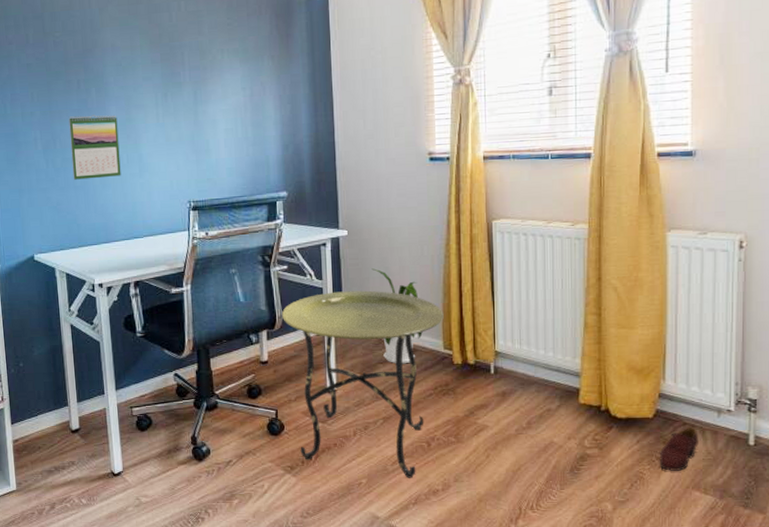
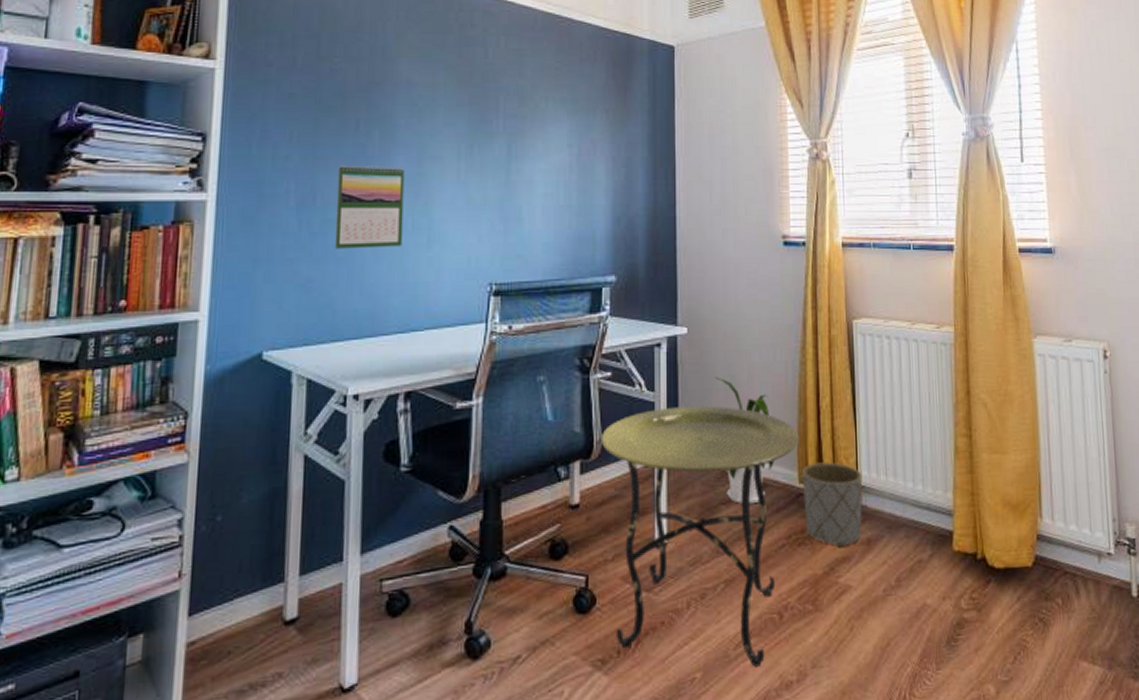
planter: none [446,333,499,398] -> present [801,462,863,548]
shoe: present [659,427,699,471] -> none [1042,577,1082,636]

